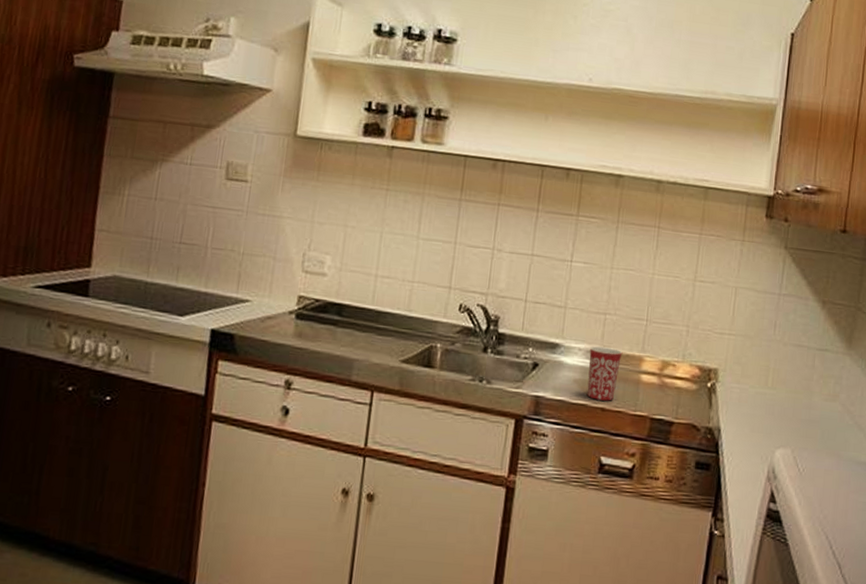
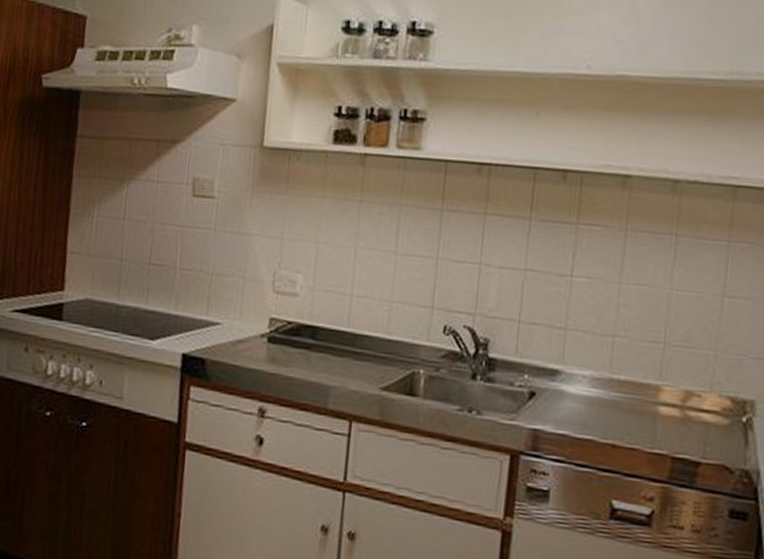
mug: present [587,346,623,401] -> none [593,373,636,437]

